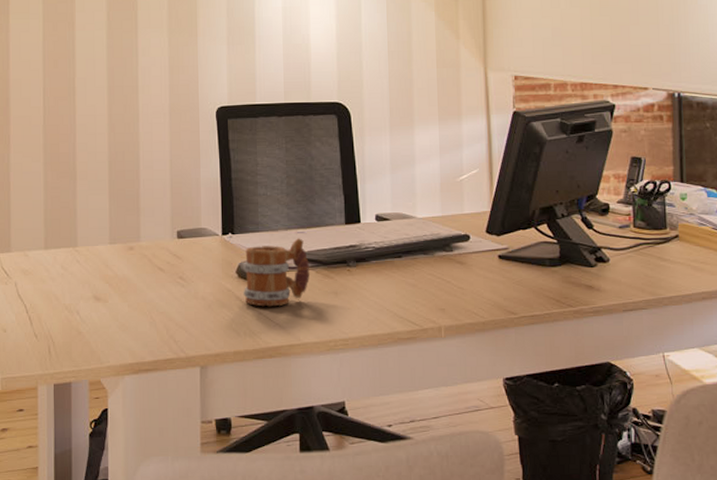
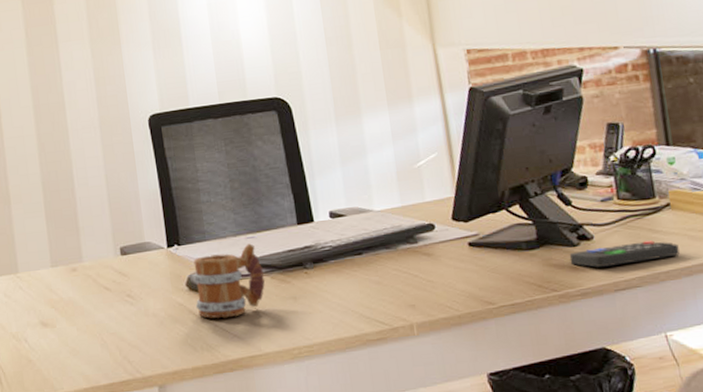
remote control: none [586,268,683,288] -> present [569,240,680,268]

